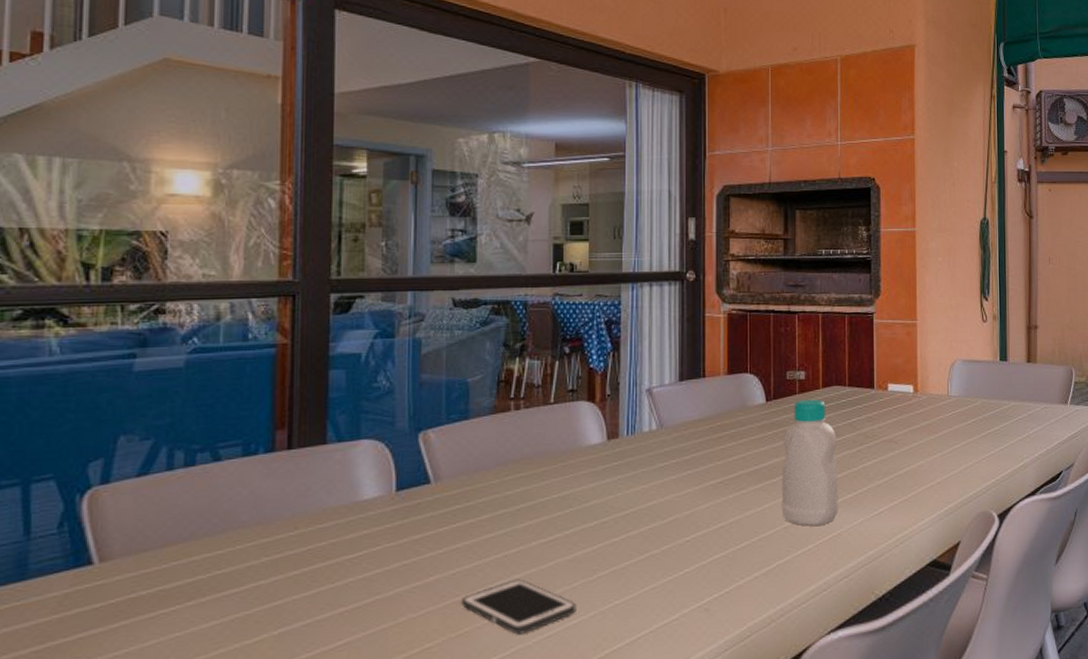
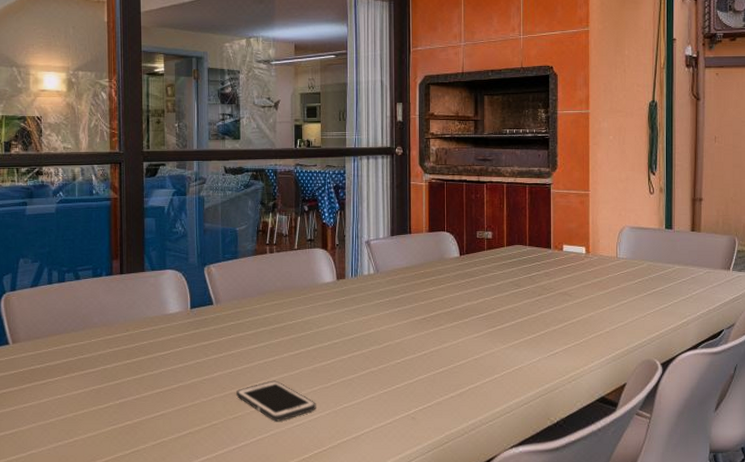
bottle: present [781,399,838,527] -> none [472,255,520,360]

